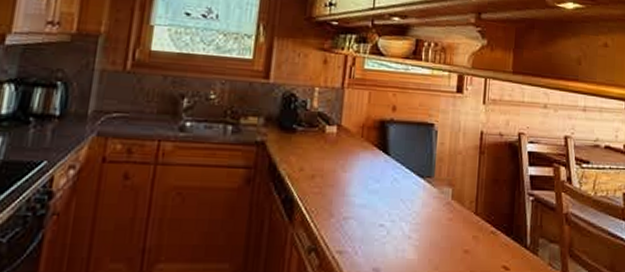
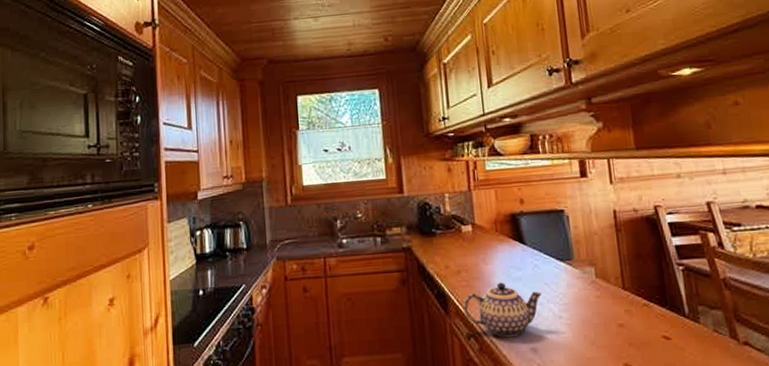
teapot: none [310,193,396,255] -> present [463,282,542,338]

